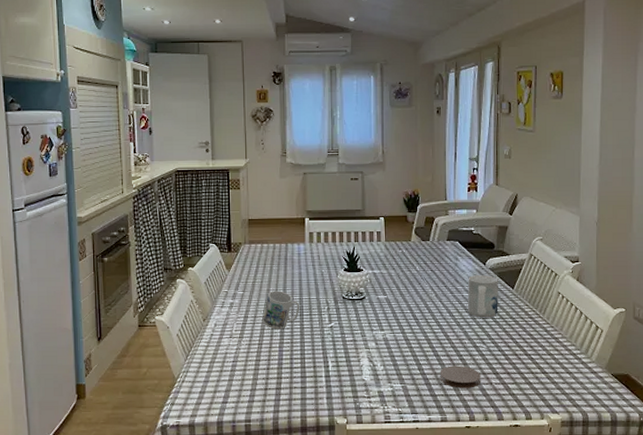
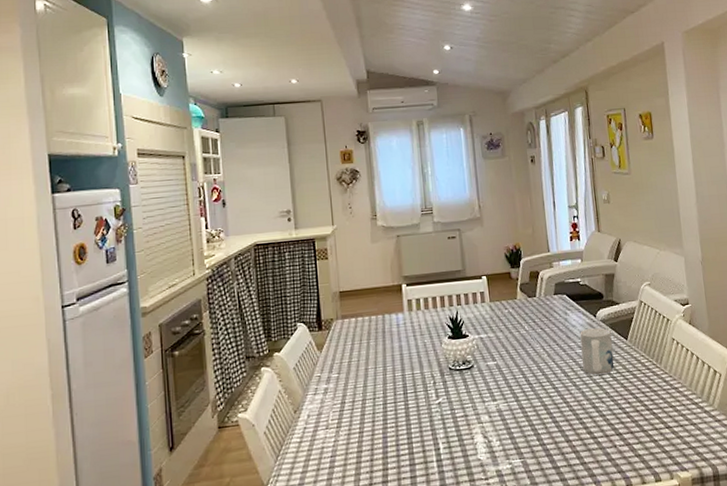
mug: present [263,290,300,330] -> none [362,368,403,414]
coaster: present [440,365,482,388] -> none [560,430,605,456]

